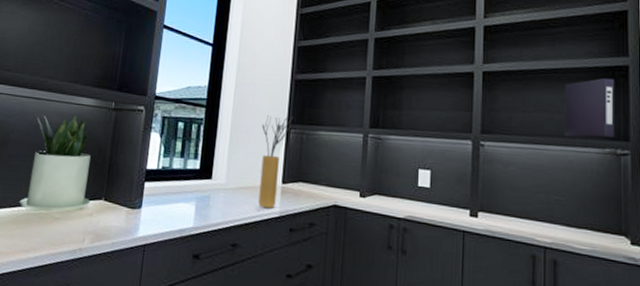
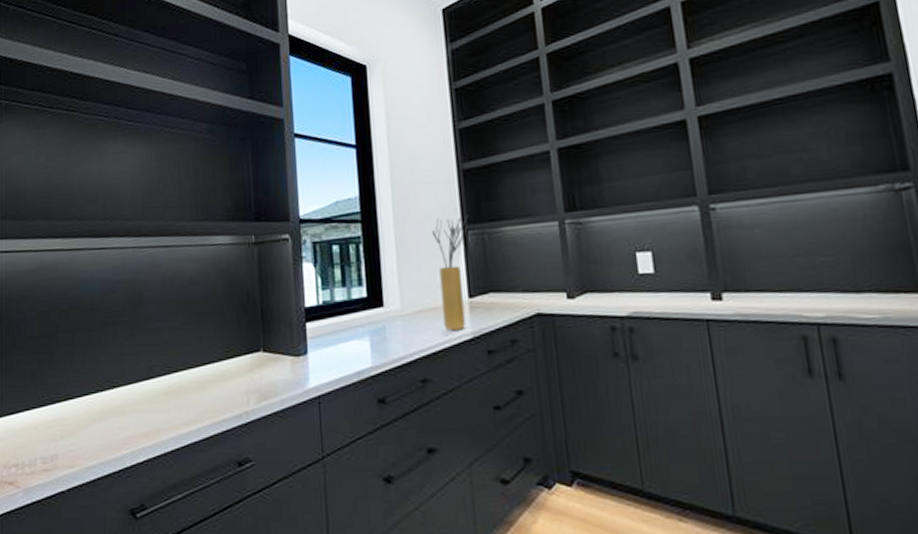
planter: present [19,115,92,213] -> none [168,258,248,377]
binder: present [564,77,615,138] -> none [809,93,888,179]

